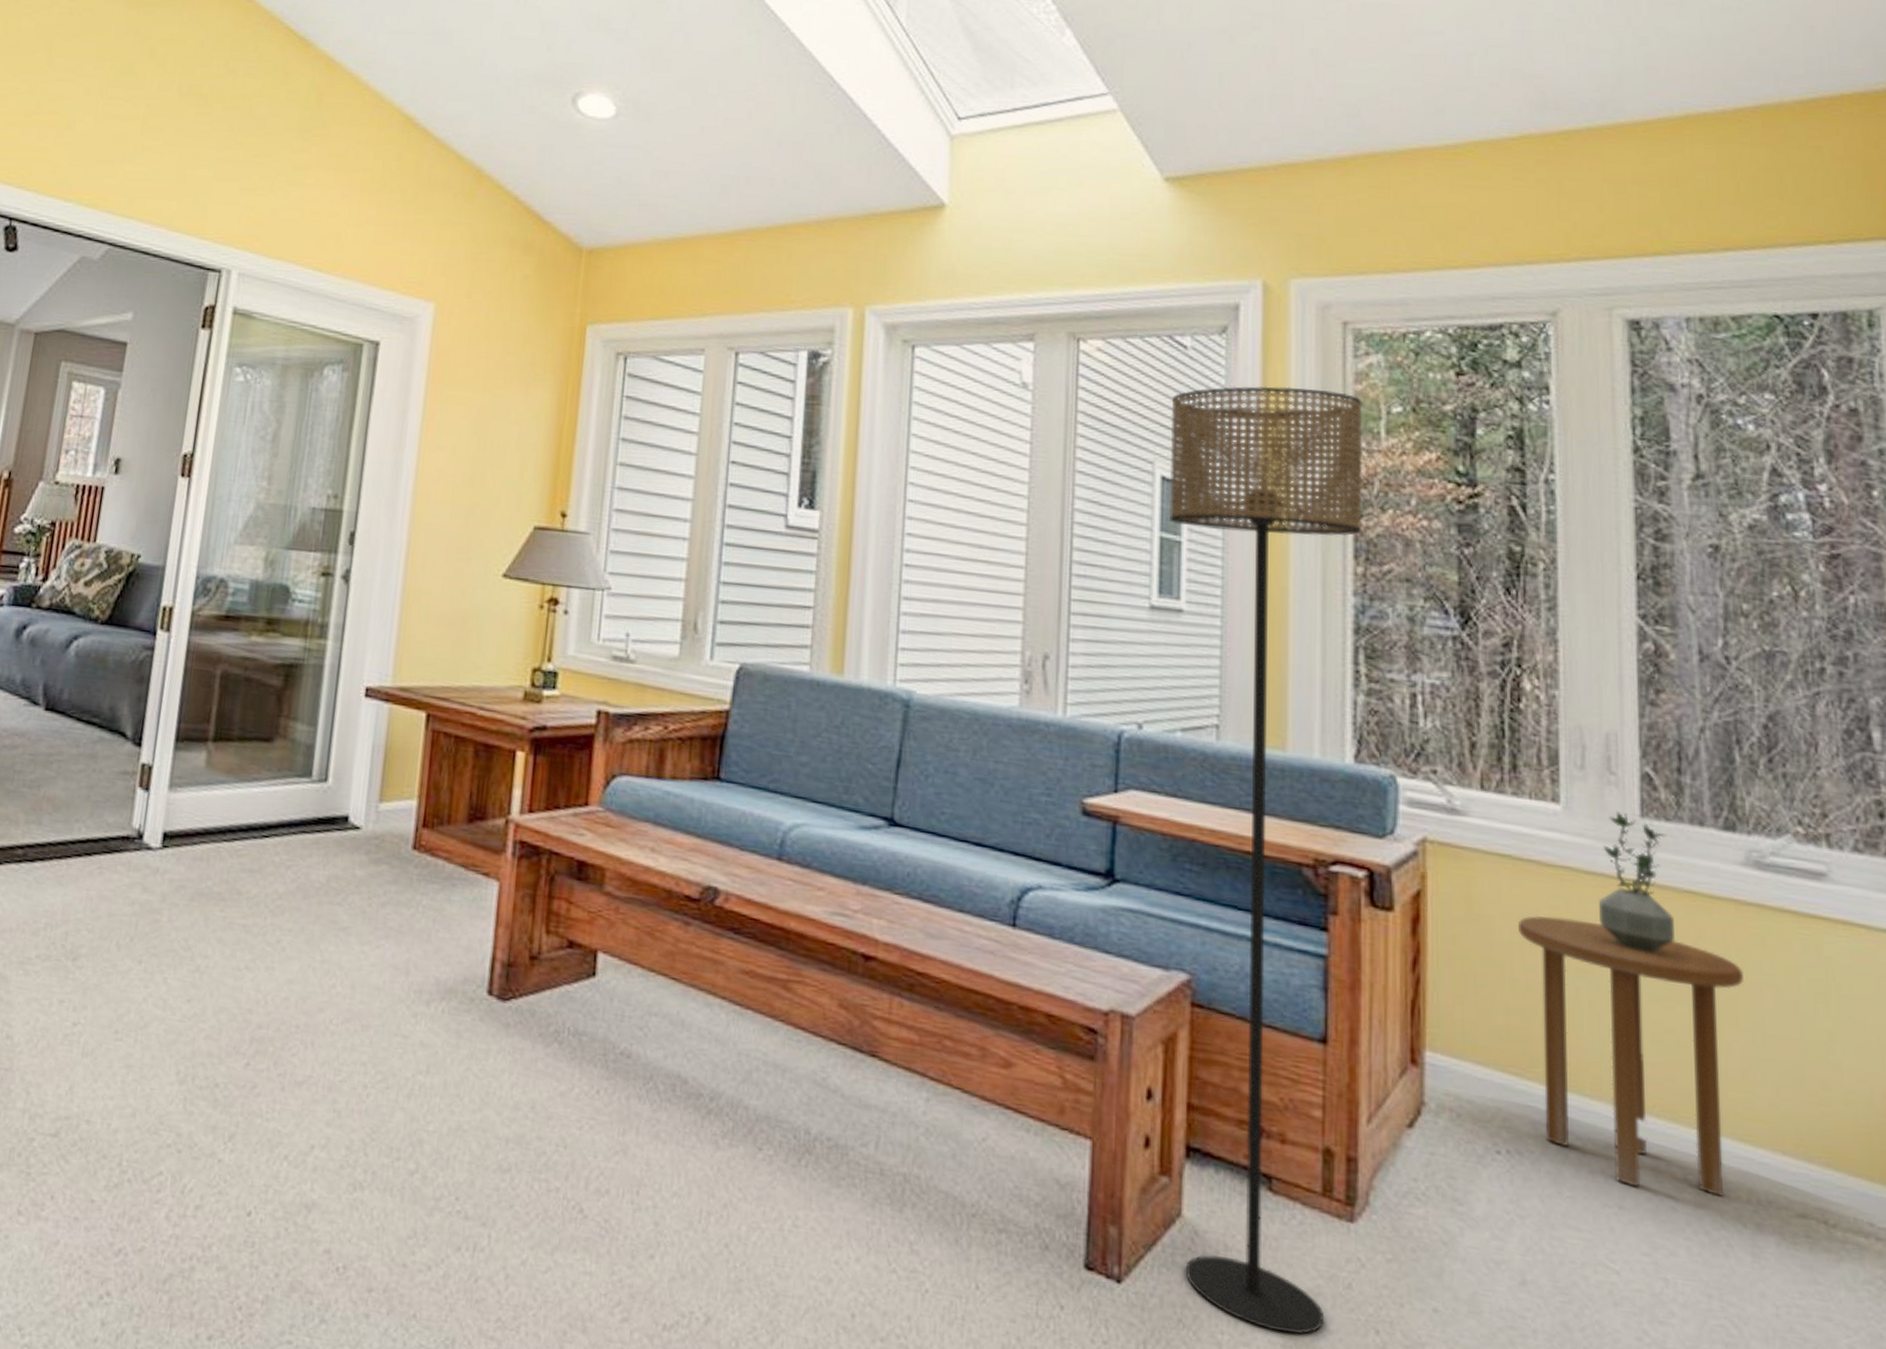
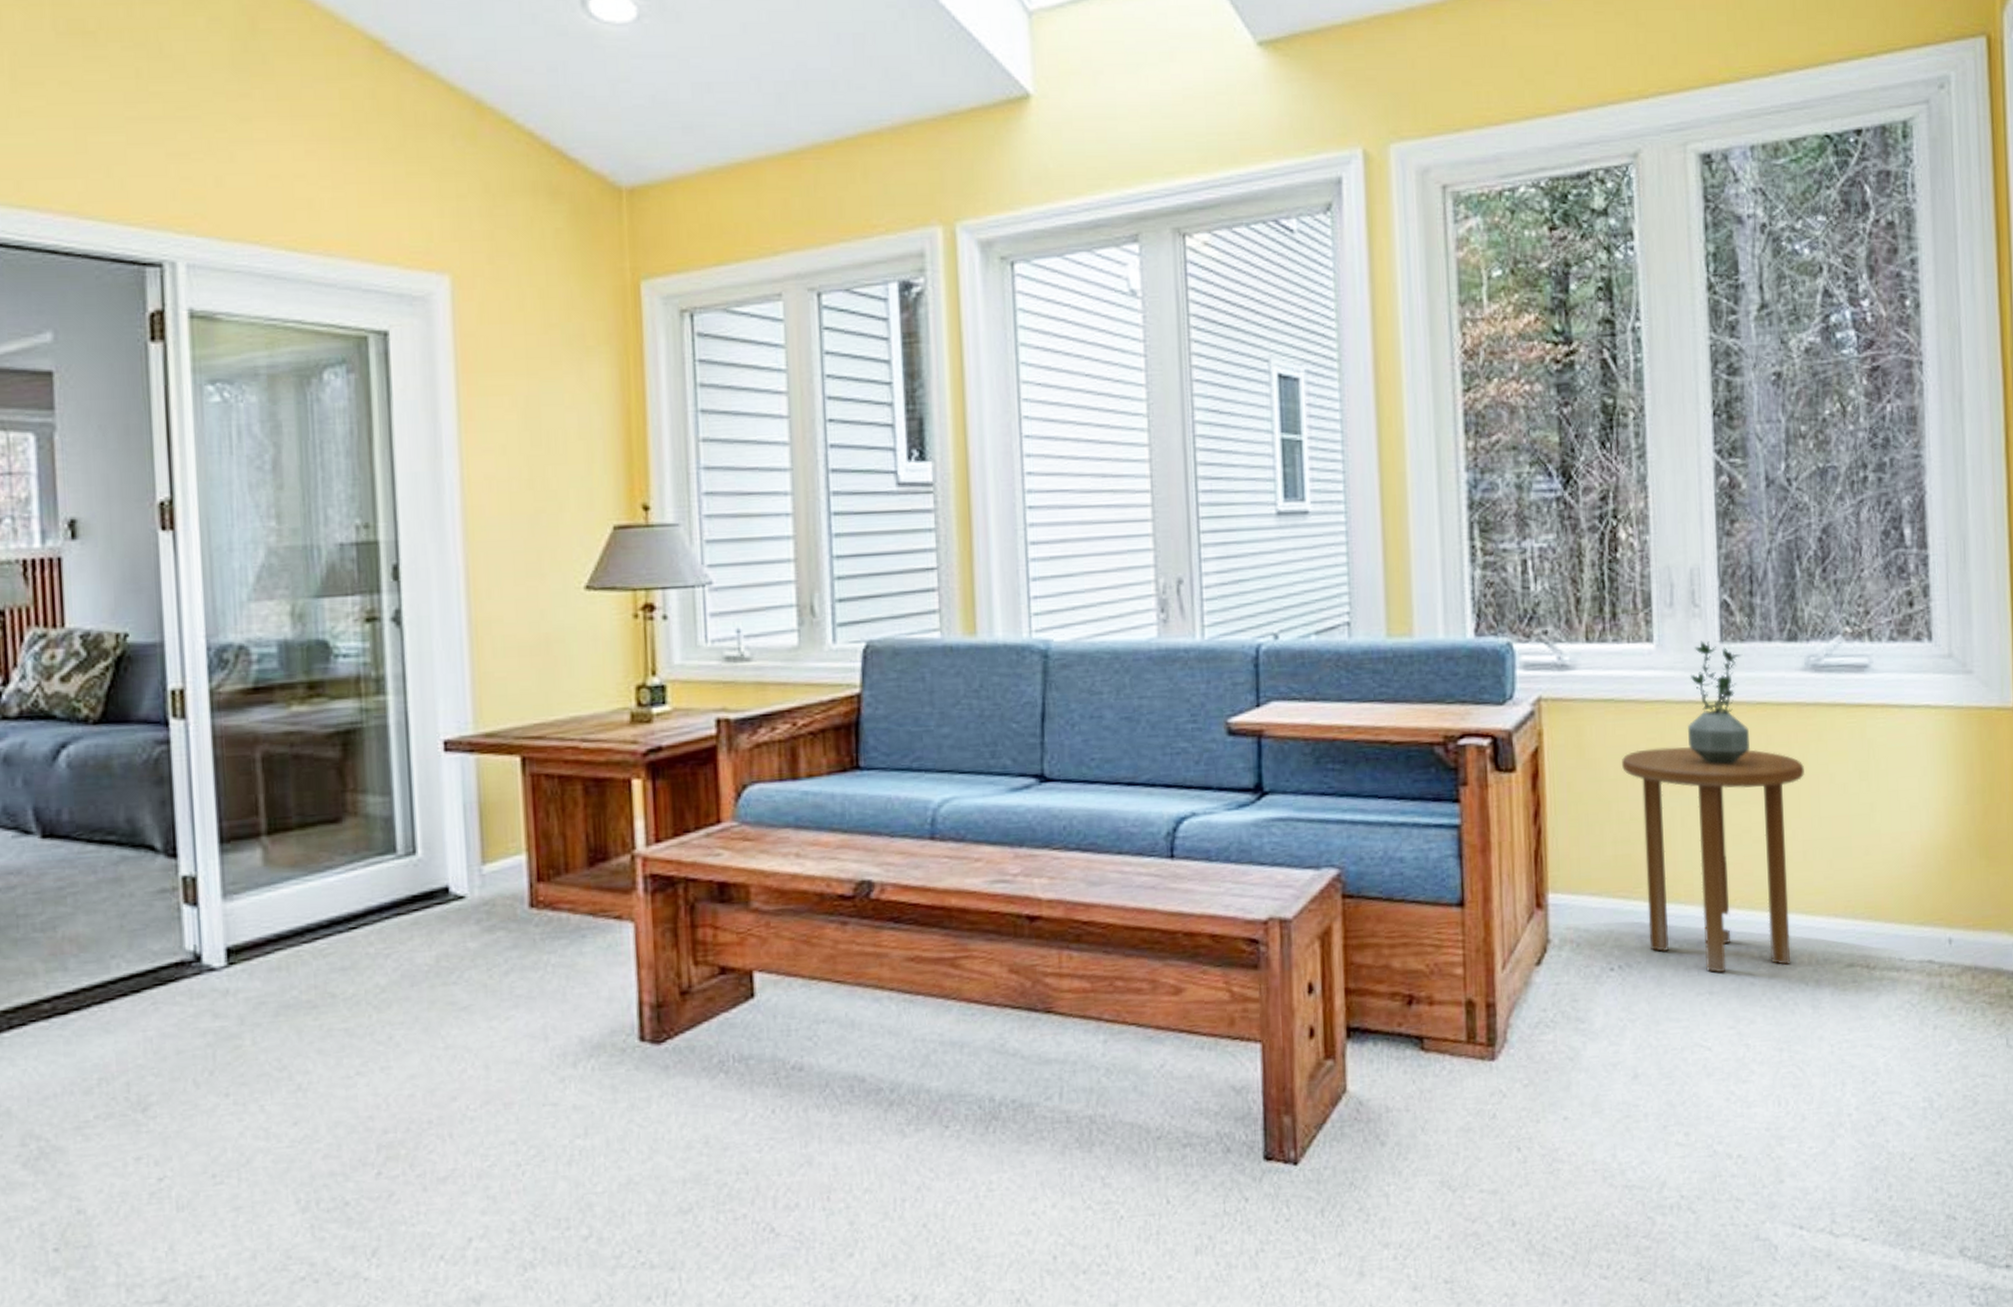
floor lamp: present [1169,386,1363,1335] -> none [1282,261,1474,1172]

